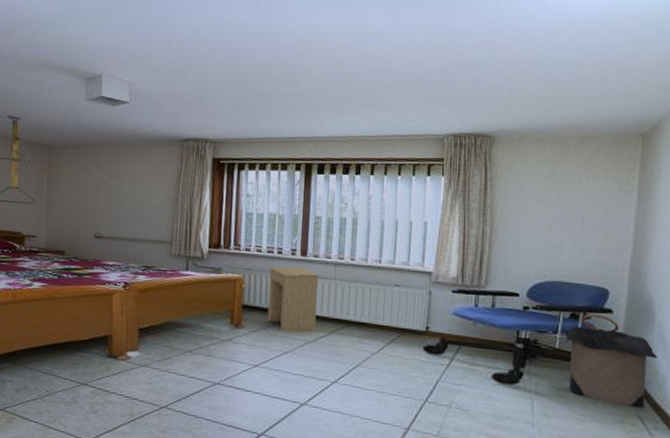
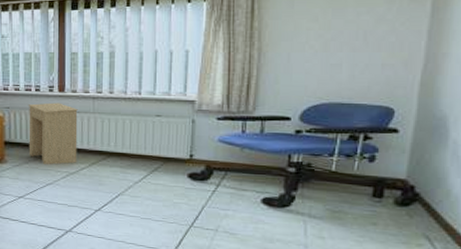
laundry hamper: present [565,314,658,409] -> none [343,134,451,229]

